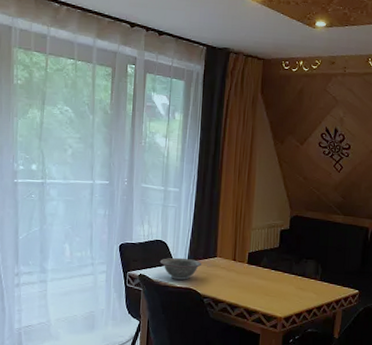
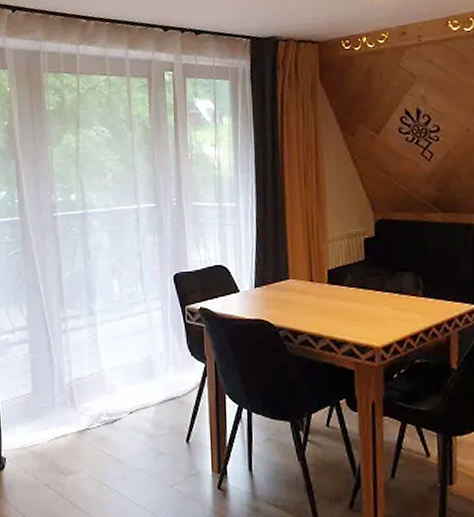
decorative bowl: present [159,257,202,280] -> none [221,283,273,310]

